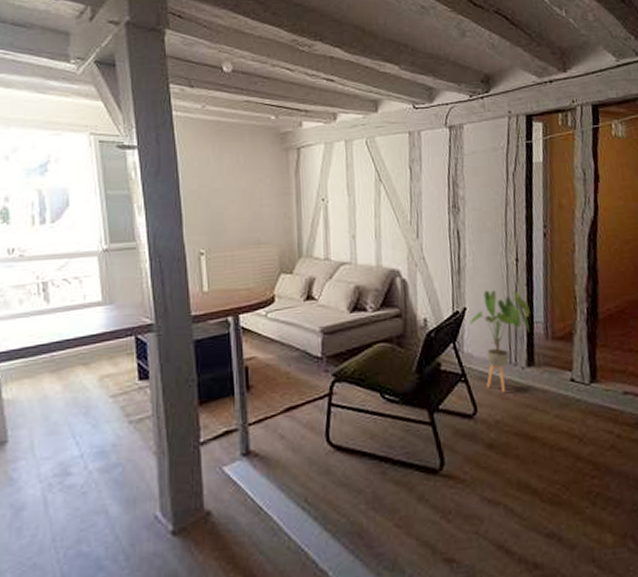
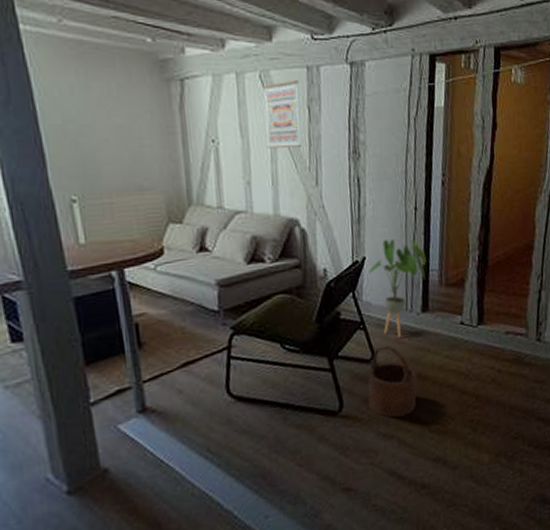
wall art: none [369,144,404,206] -> present [263,80,302,149]
wooden bucket: none [470,400,525,482] -> present [368,345,417,418]

